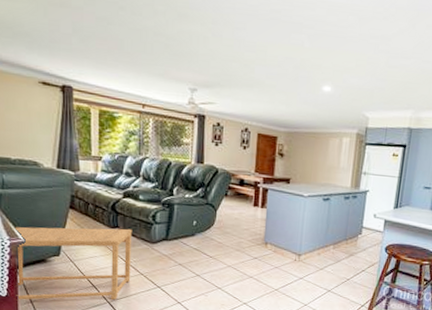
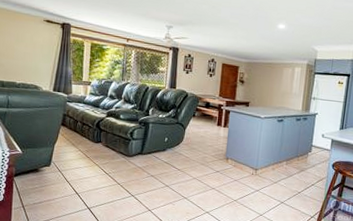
side table: present [13,227,133,300] -> none [11,140,113,206]

